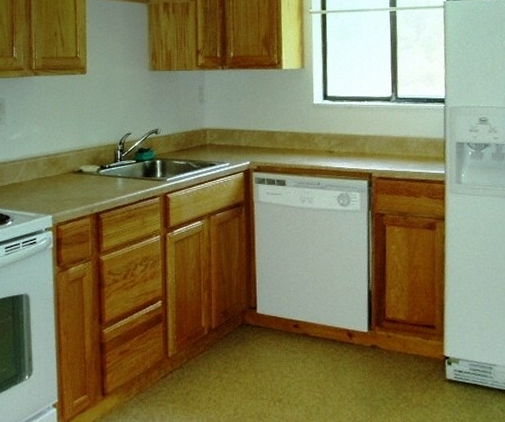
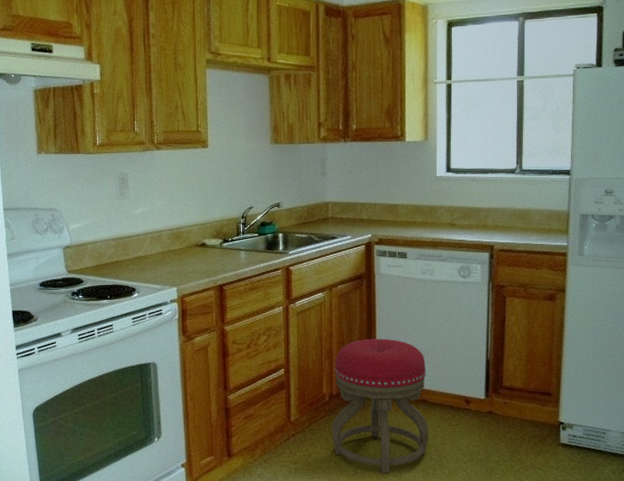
stool: none [210,268,311,413] -> present [331,338,429,473]

